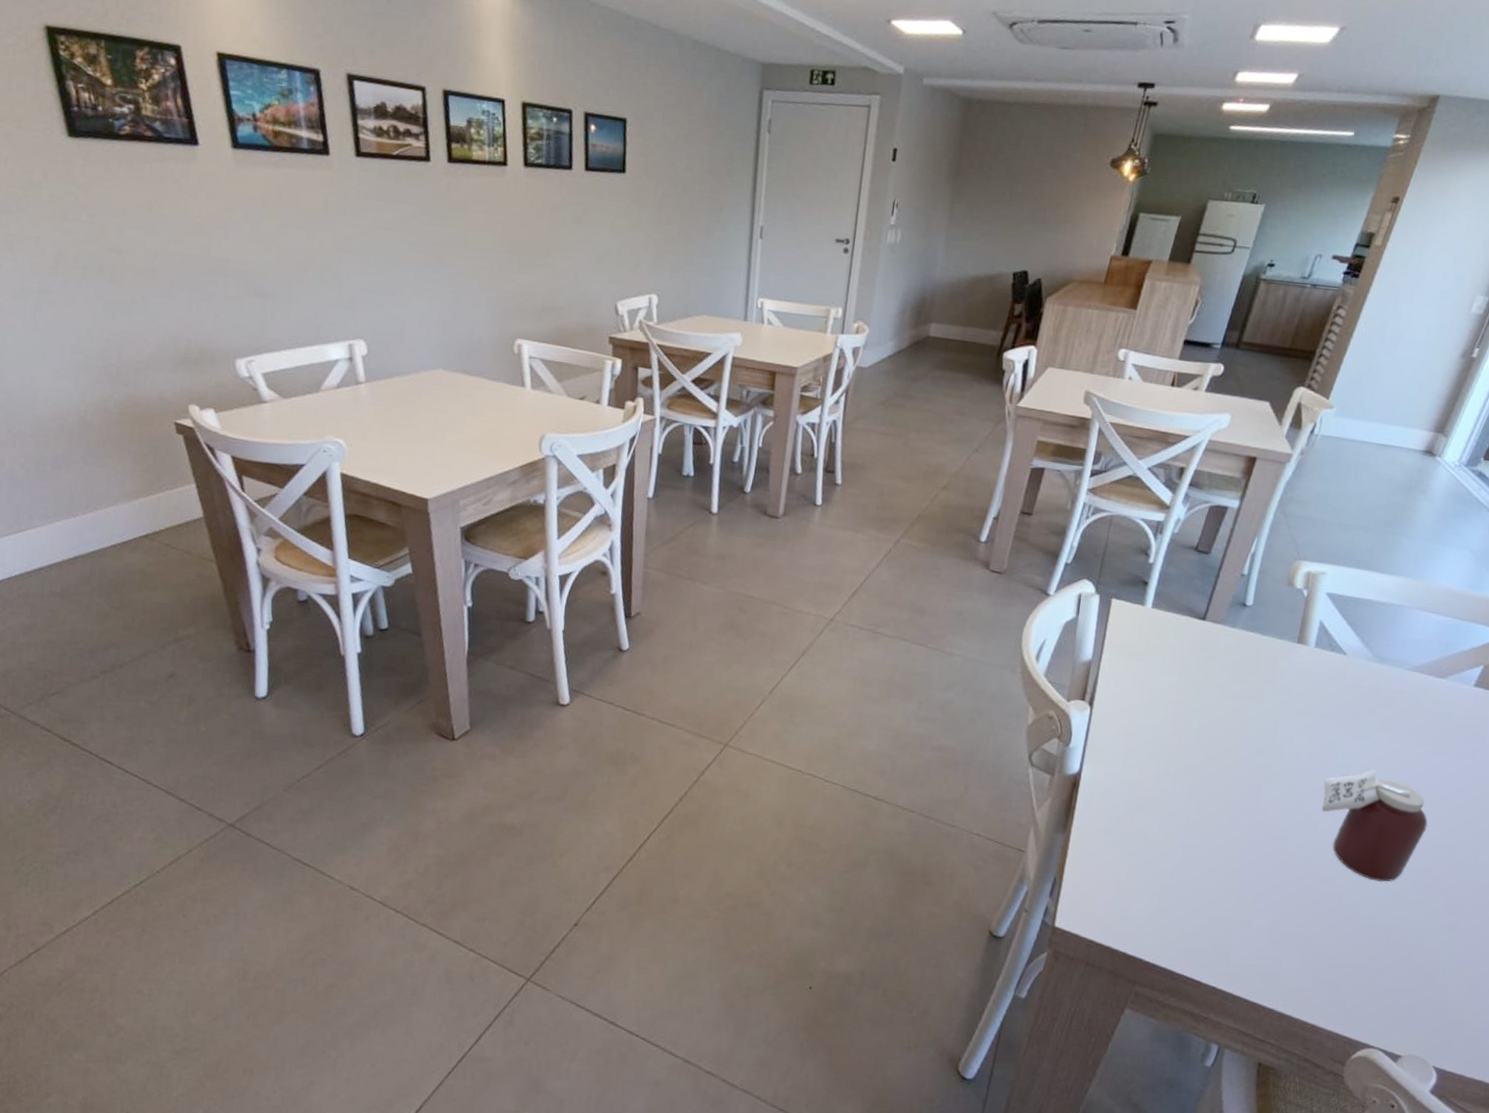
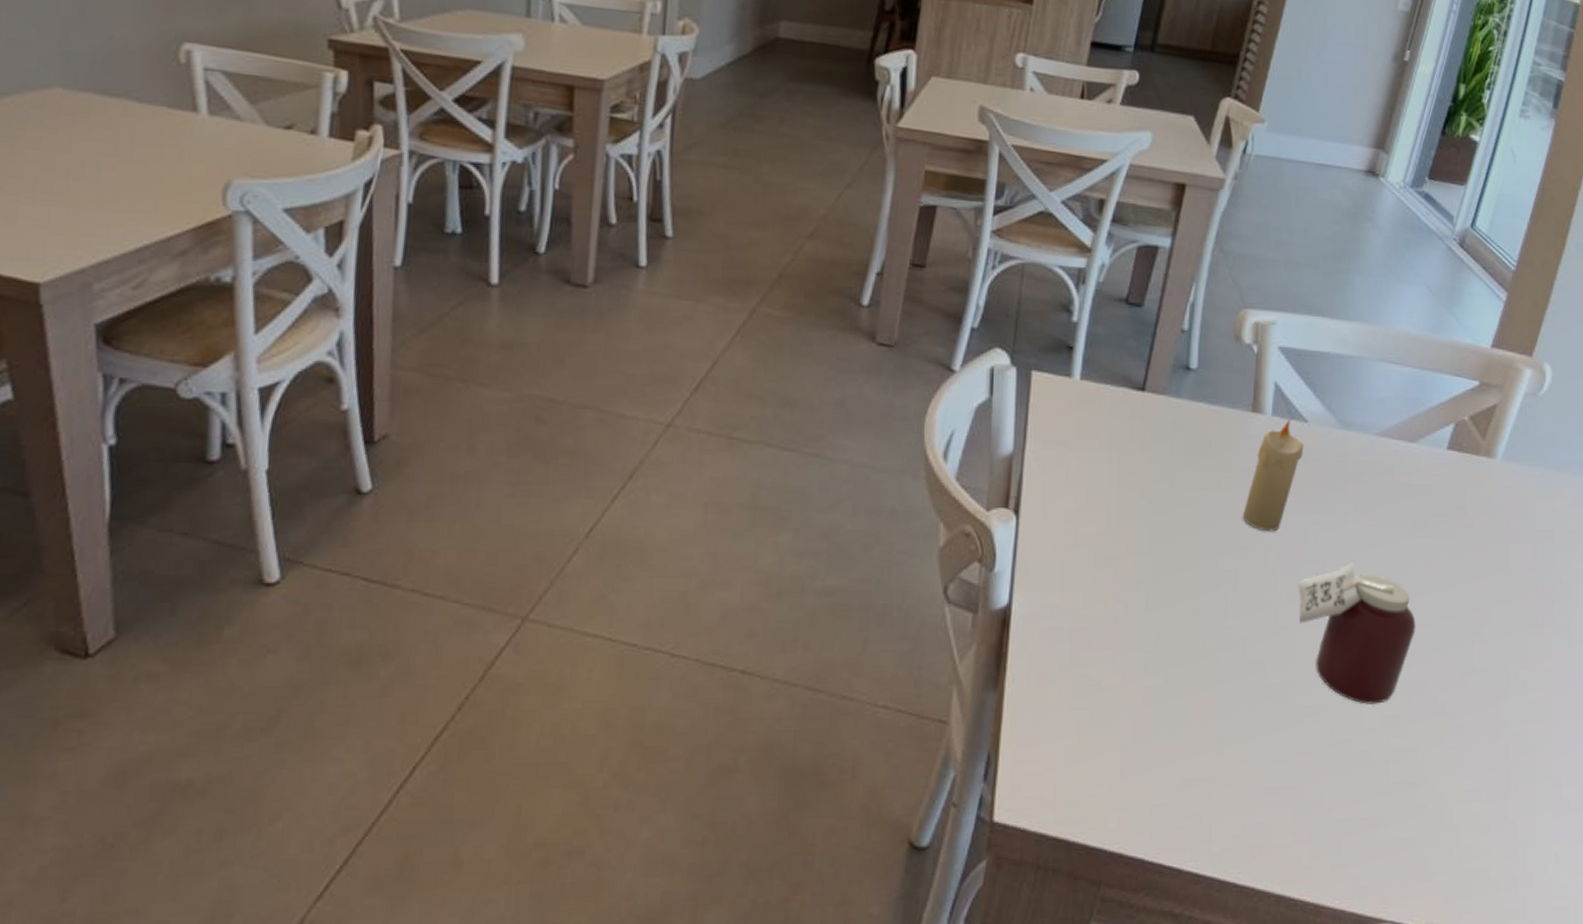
candle: none [1281,651,1341,739] -> present [1243,419,1304,532]

